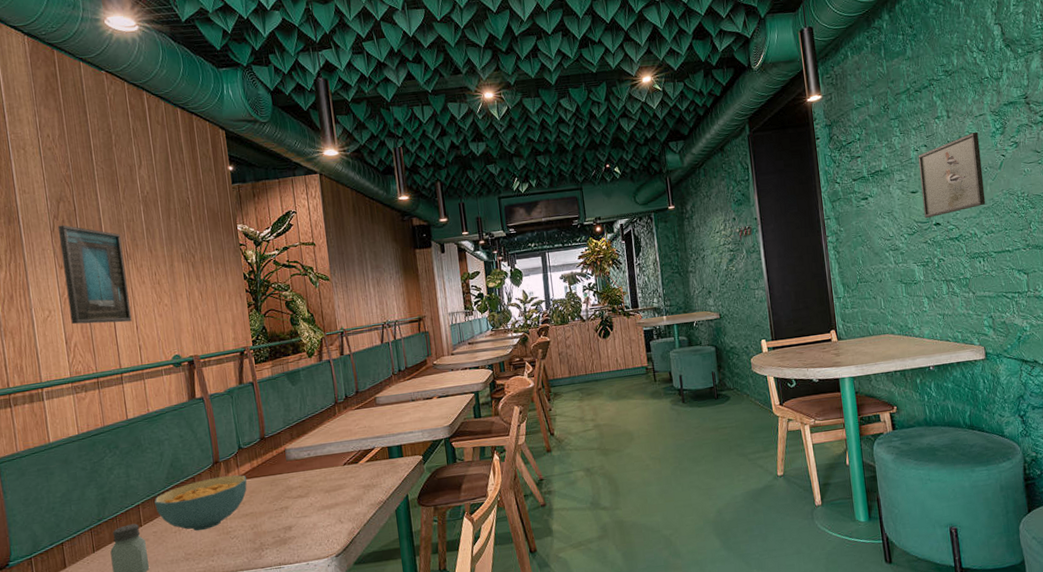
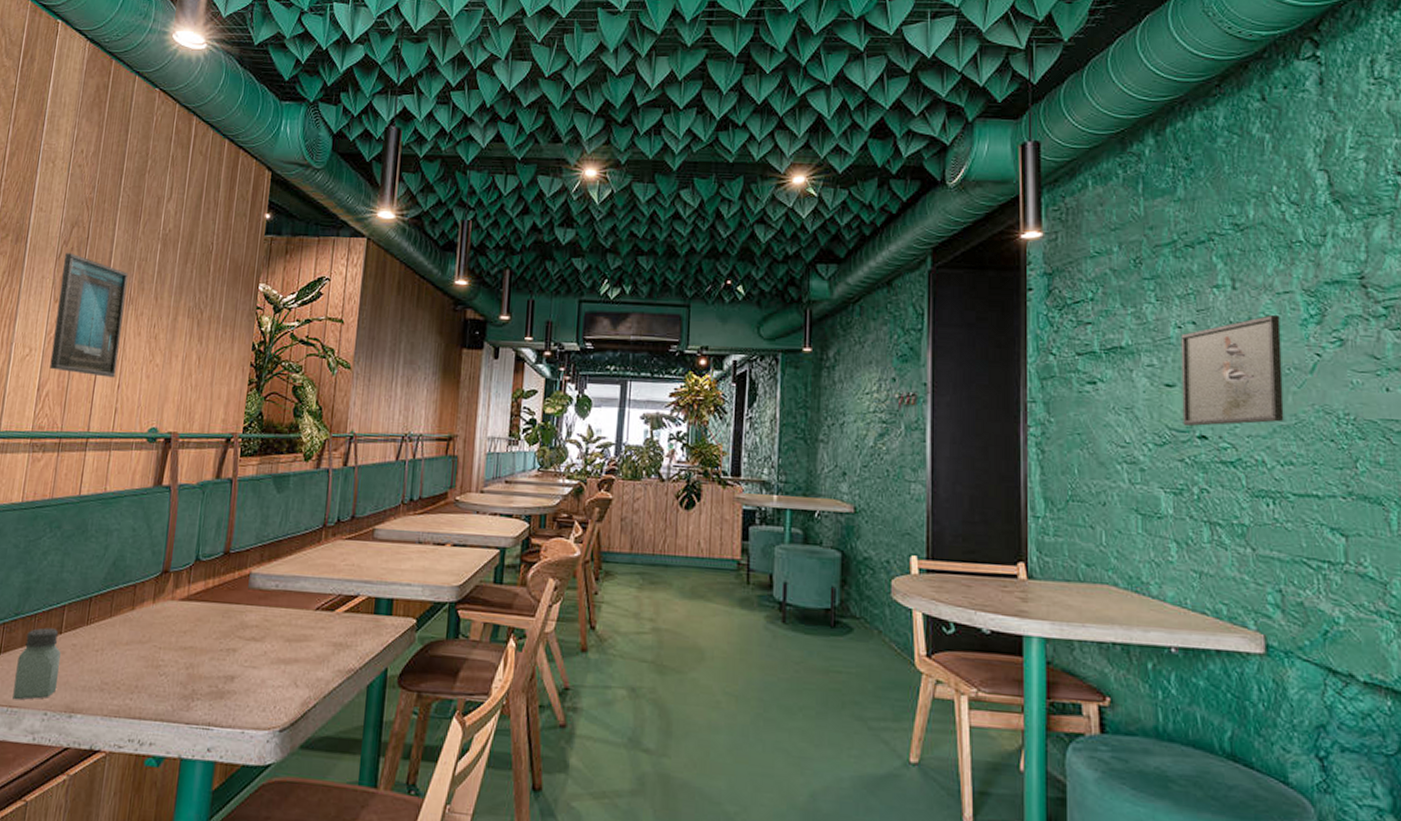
cereal bowl: present [154,474,247,531] -> none [82,590,196,657]

